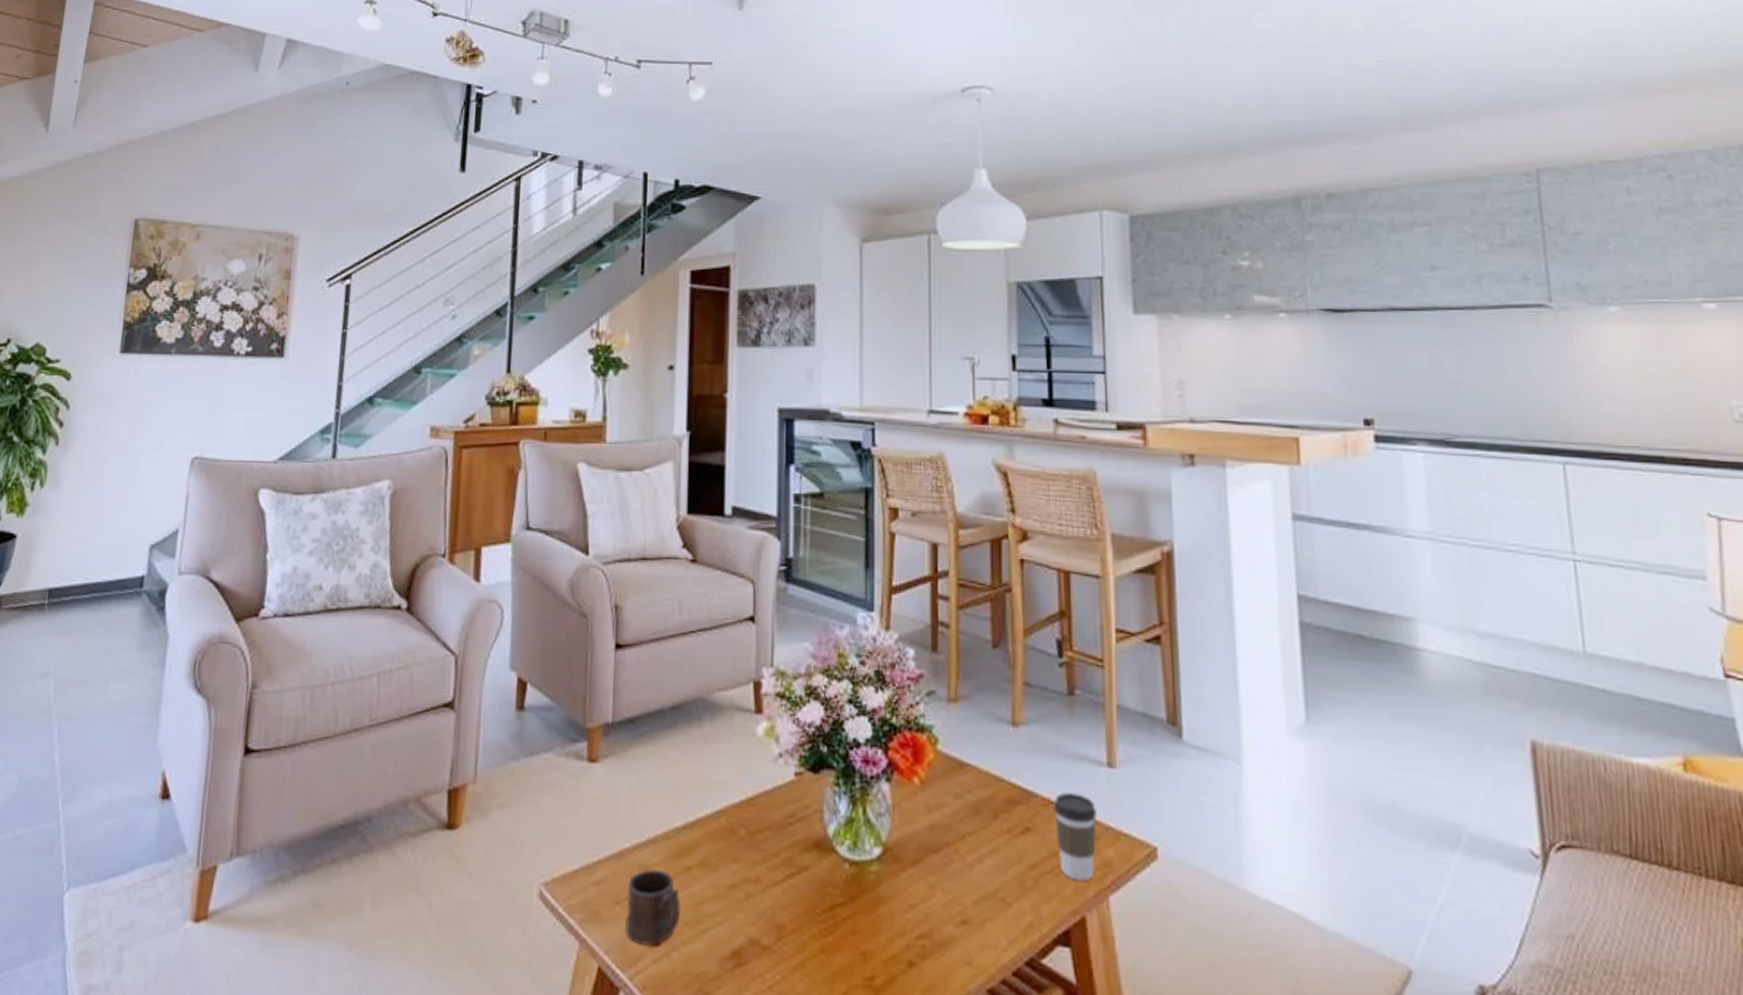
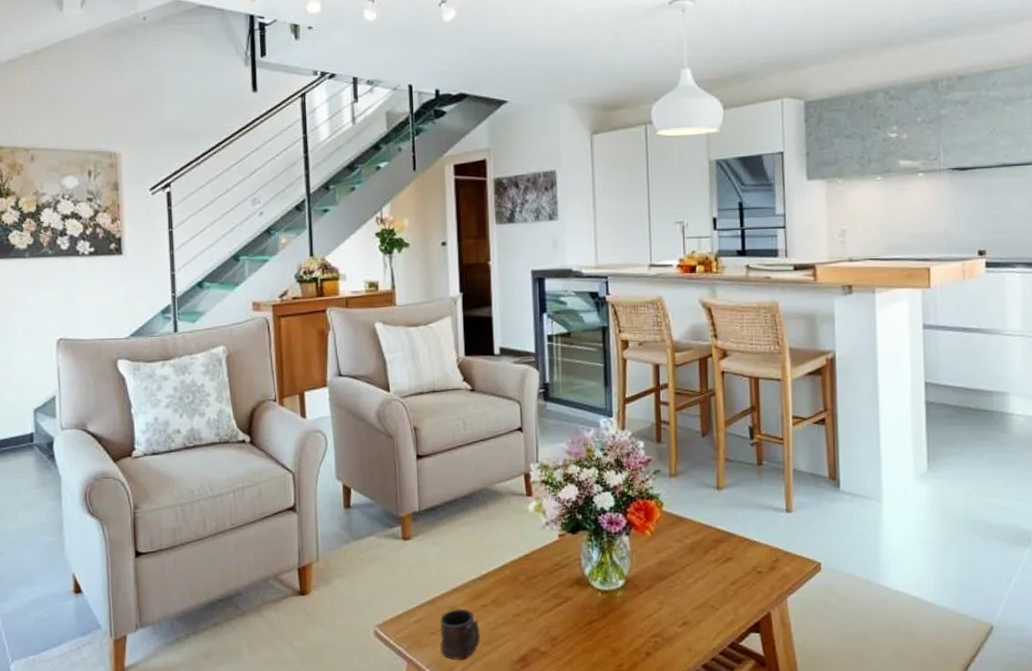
coffee cup: present [1053,793,1097,881] -> none [747,532,778,590]

